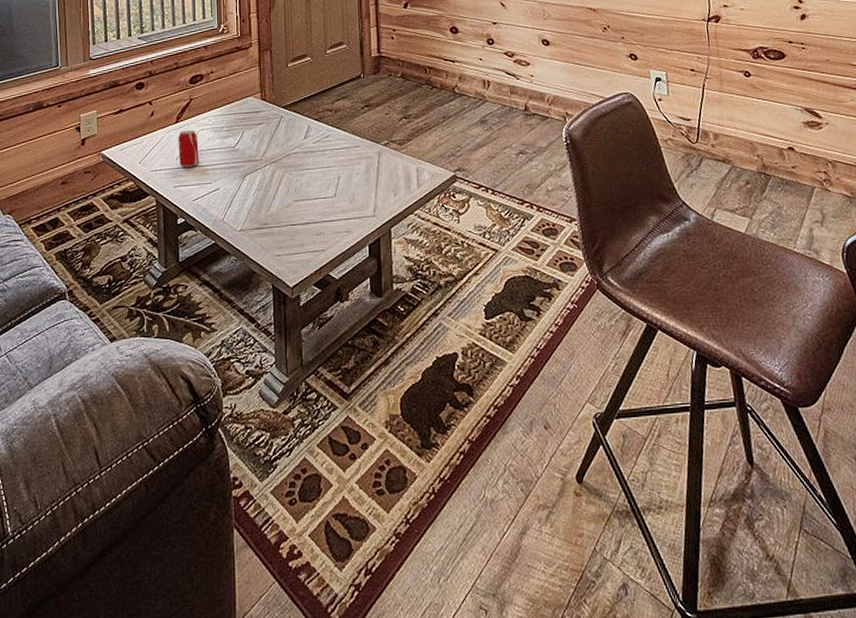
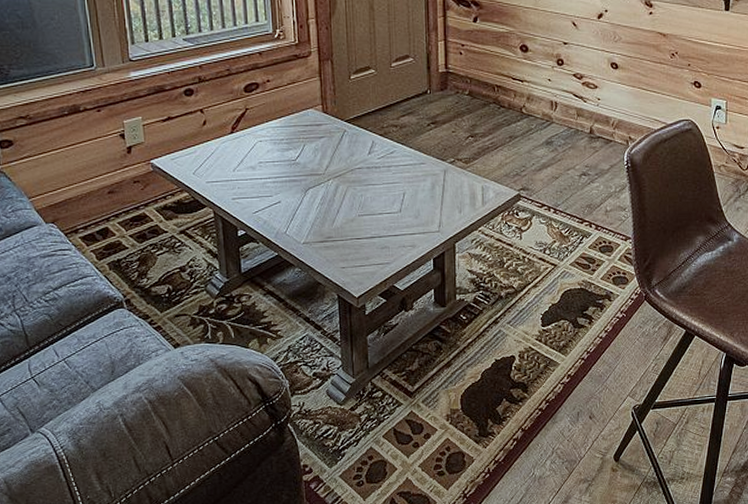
beverage can: present [178,130,199,167] -> none [234,141,258,180]

